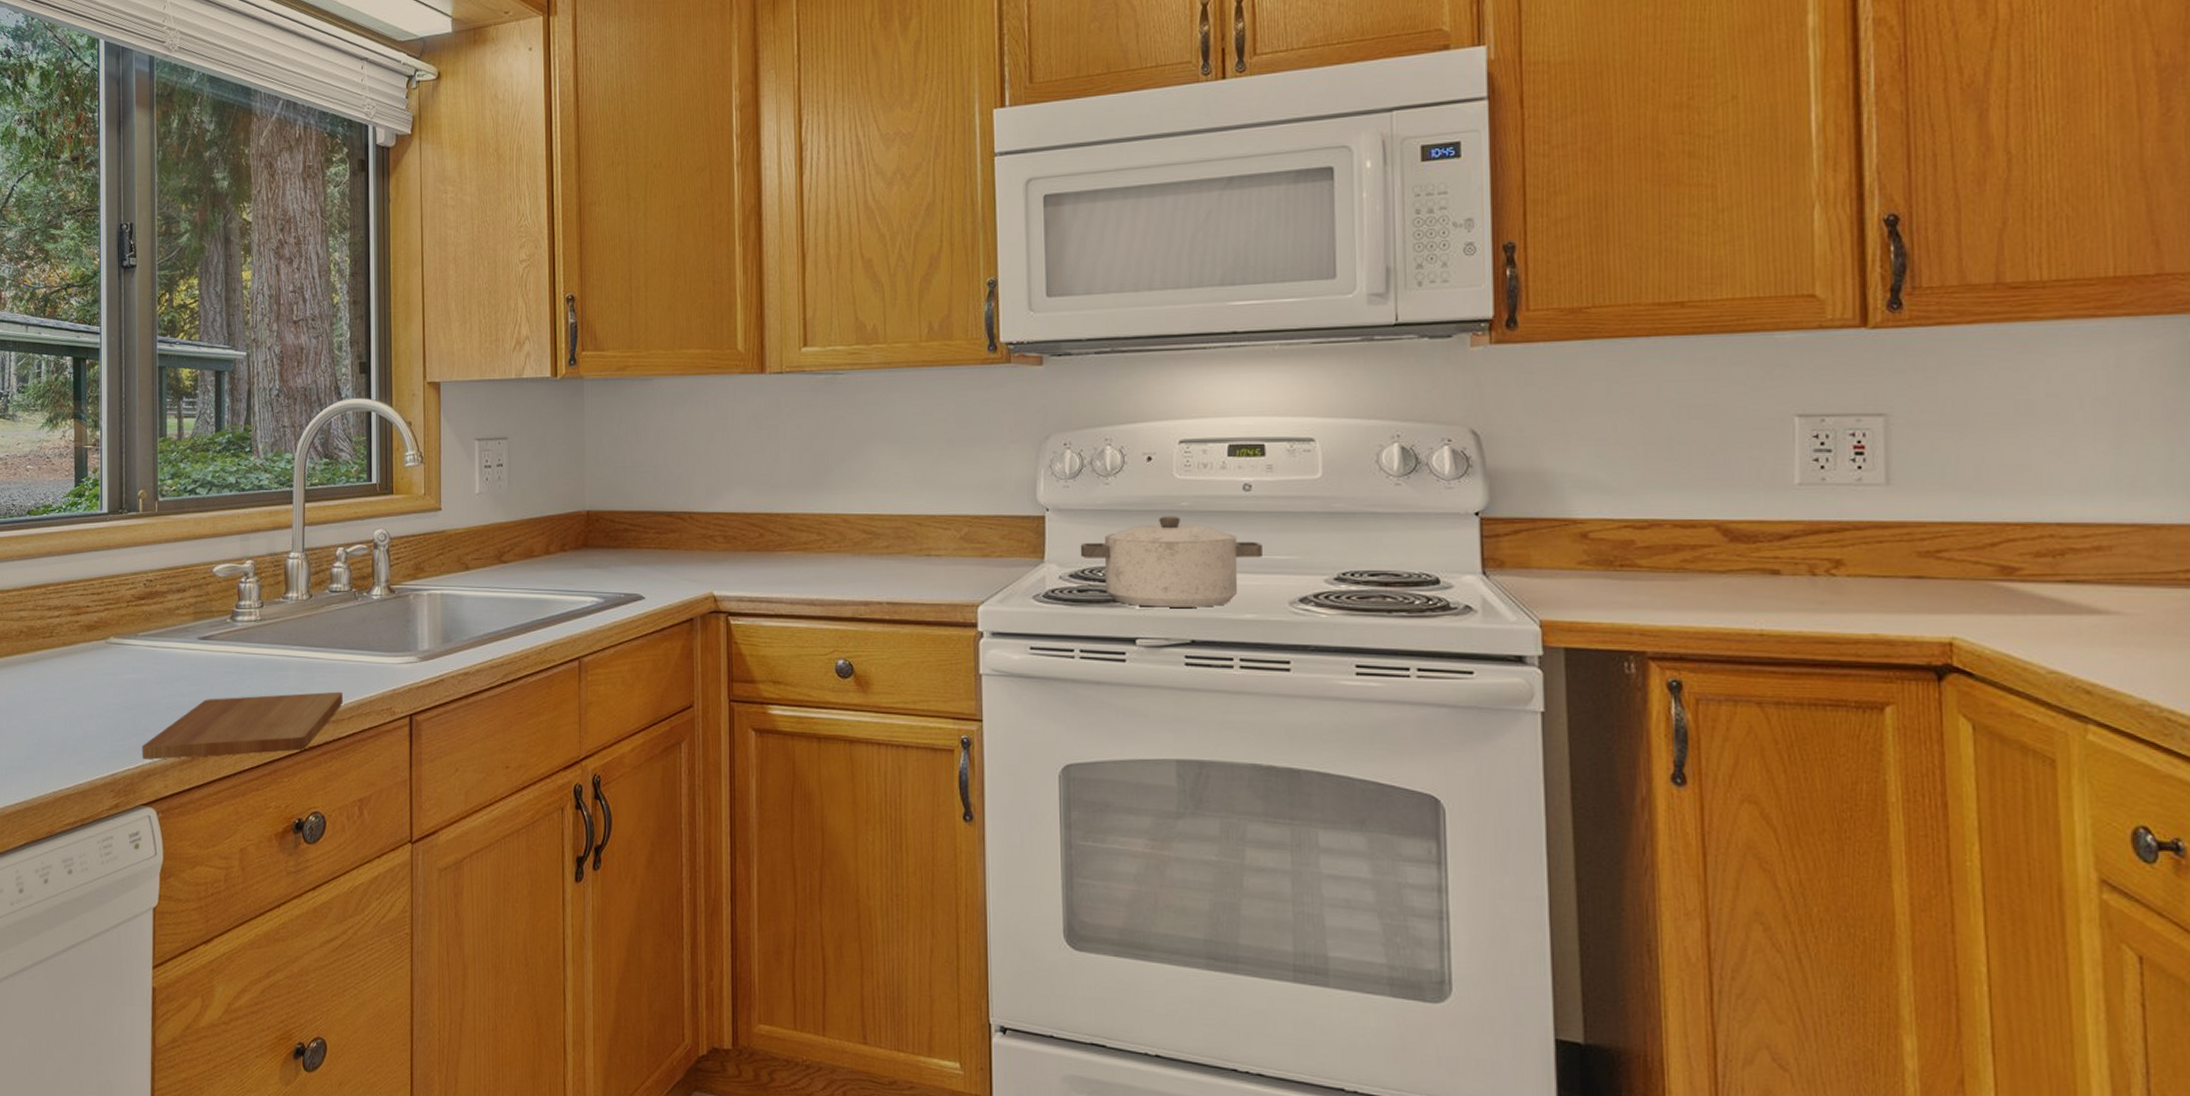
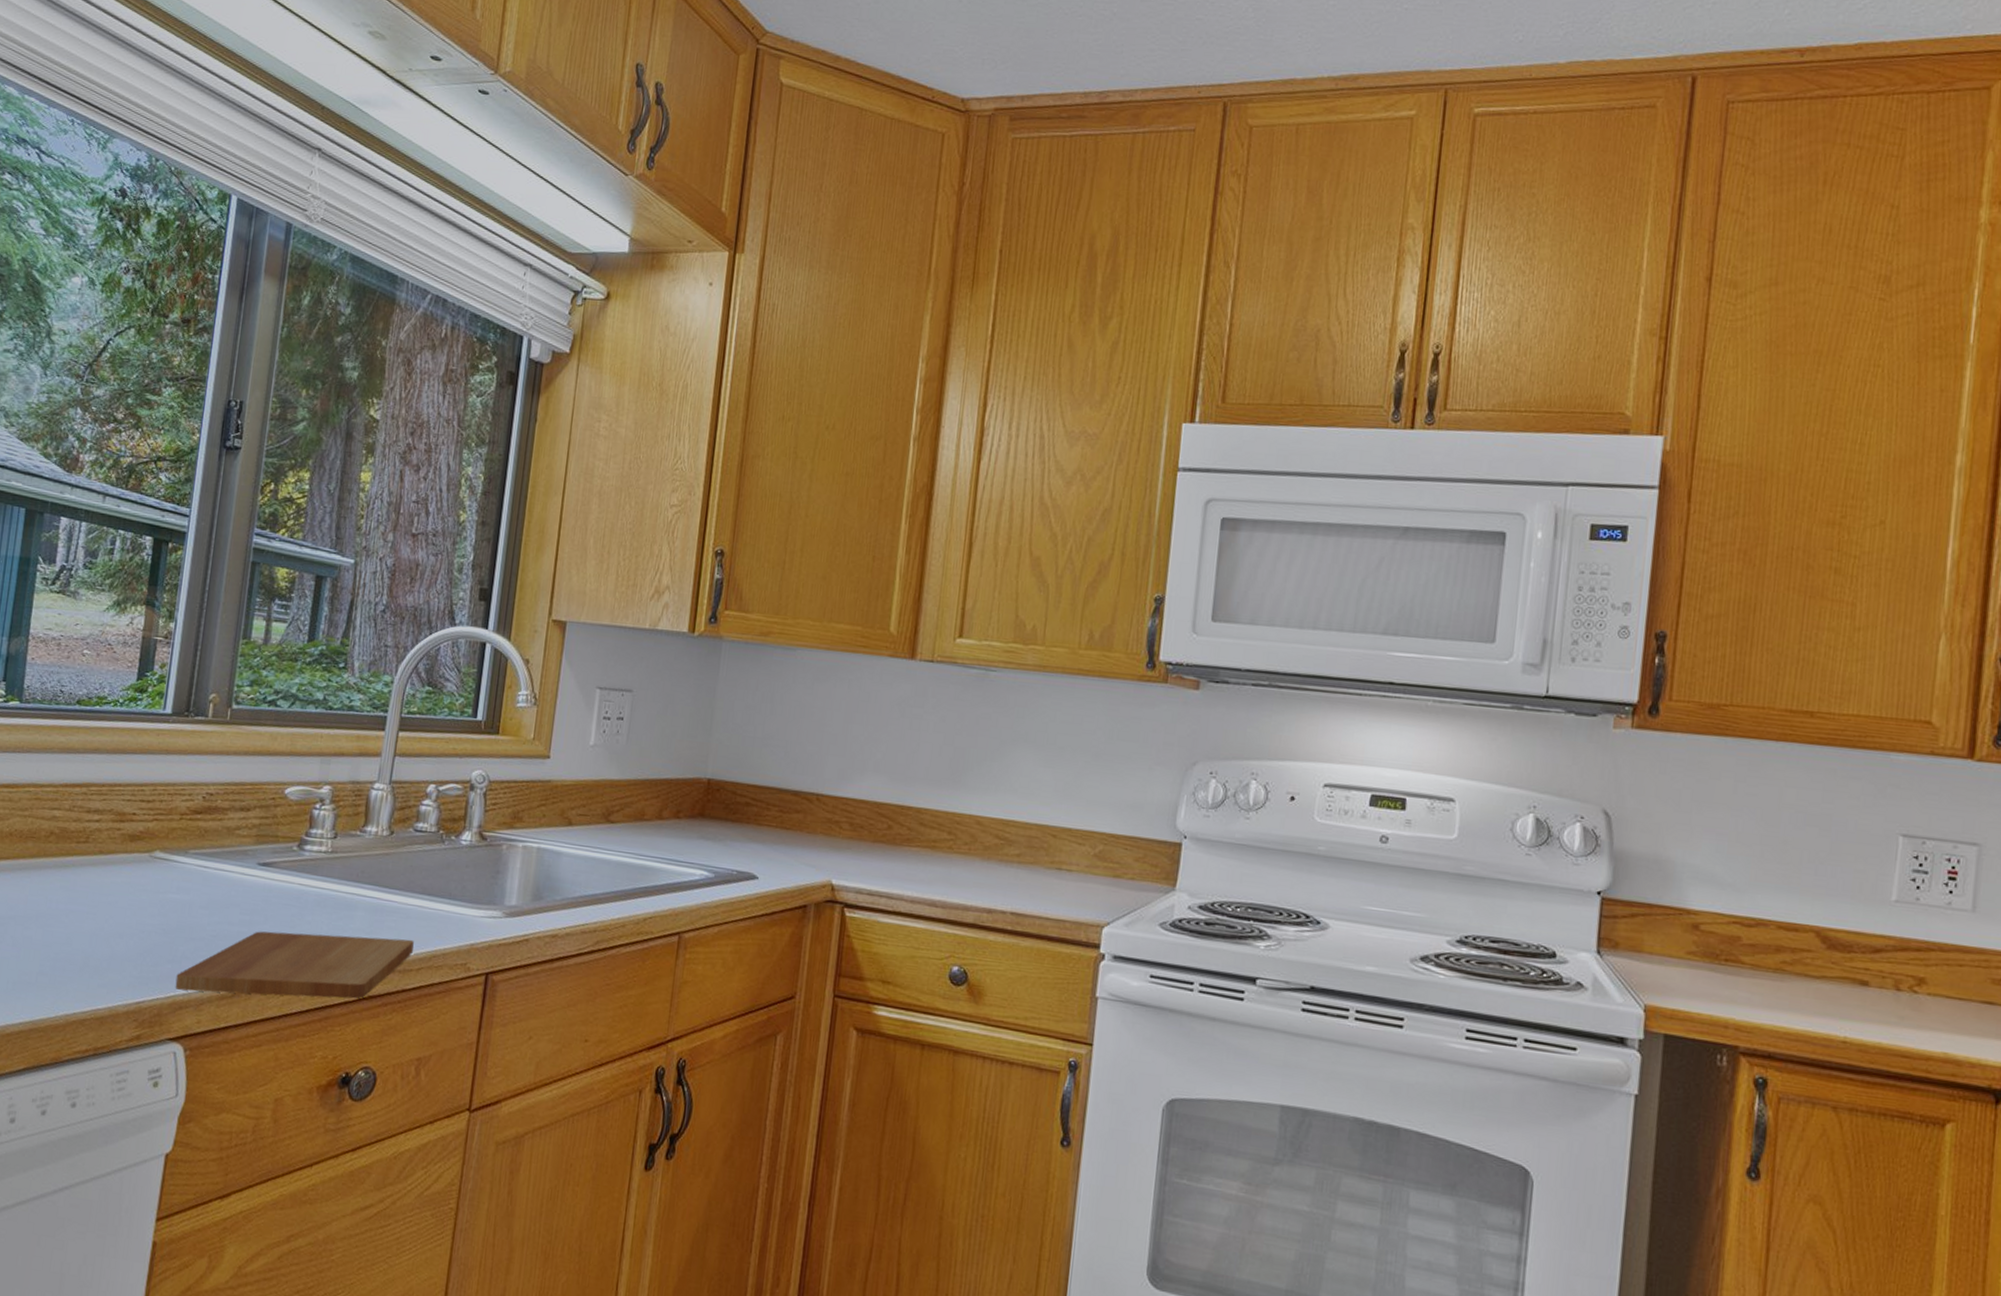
cooking pot: present [1080,516,1262,607] -> none [1212,858,1392,955]

